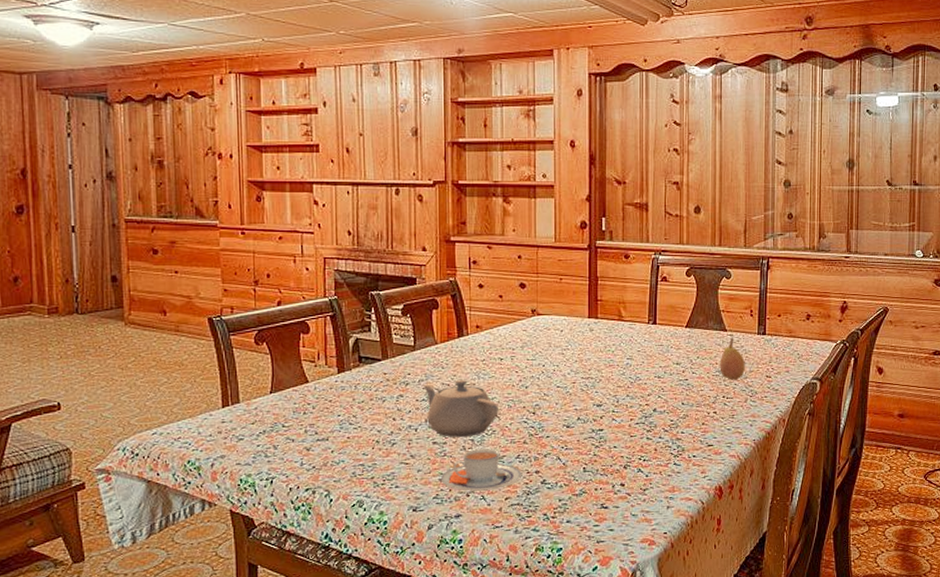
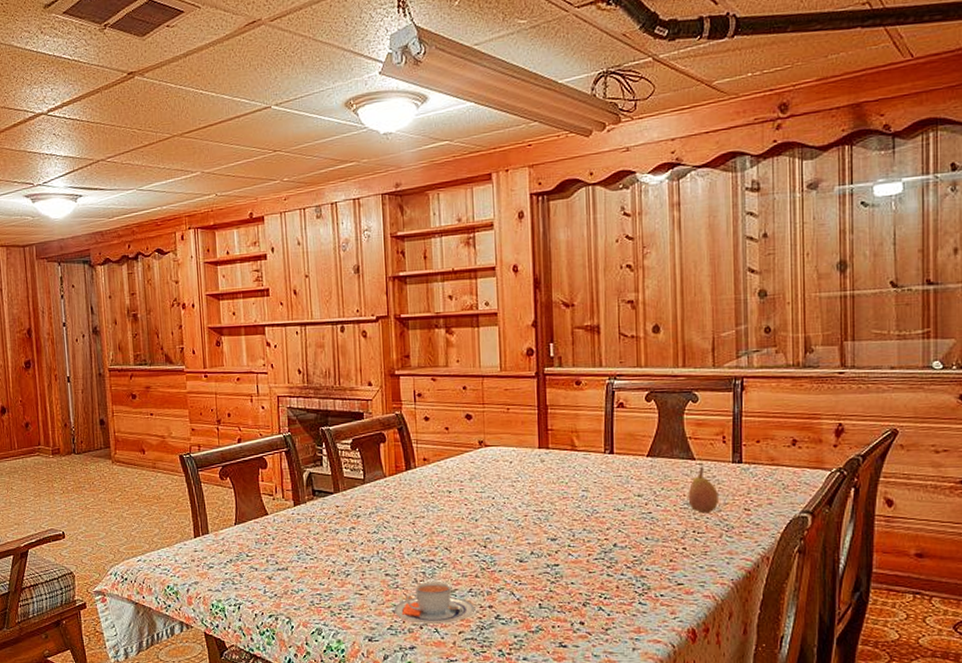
teapot: present [423,379,498,437] -> none [373,512,449,569]

